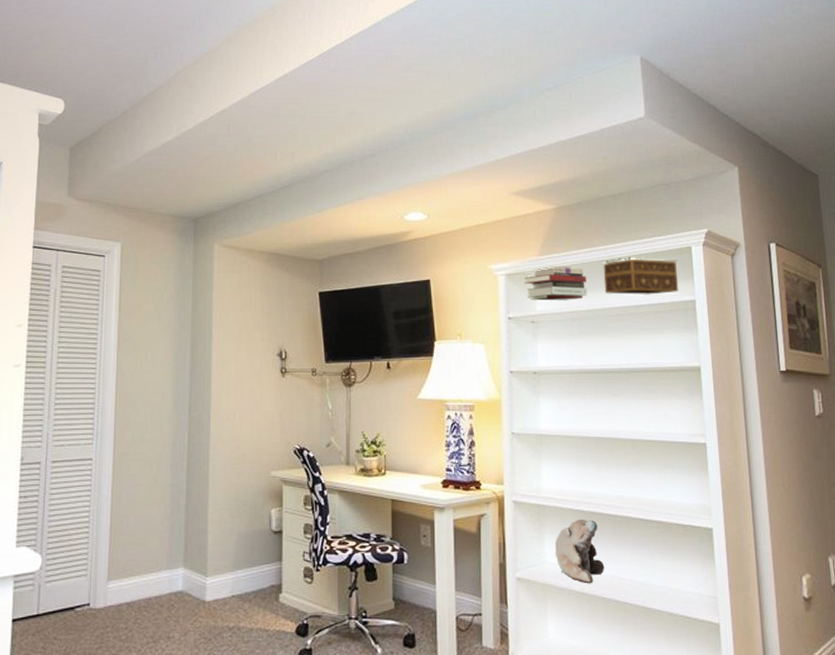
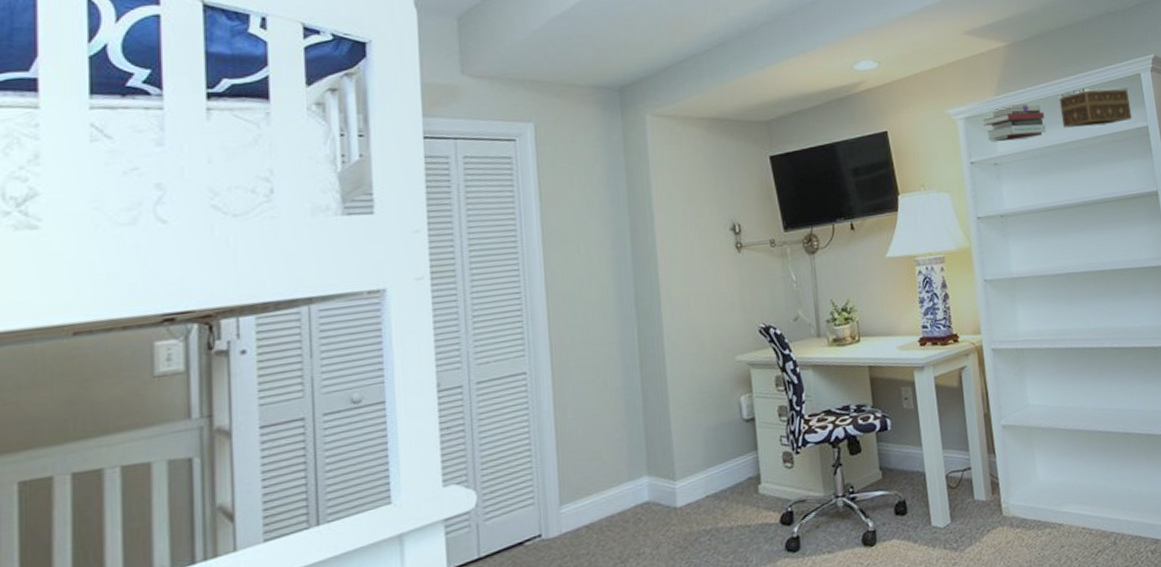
stuffed animal: present [554,520,605,583] -> none [1036,356,1086,419]

